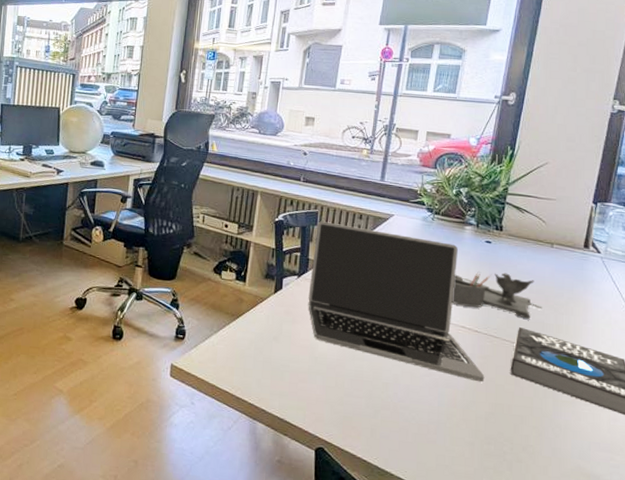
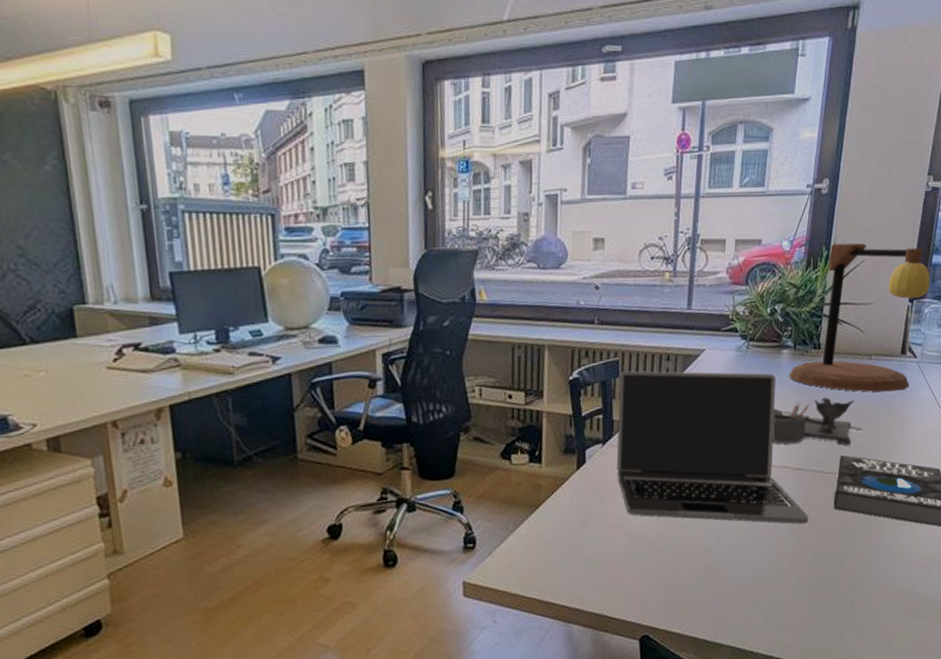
table lamp: none [471,145,615,280] -> present [789,243,930,392]

